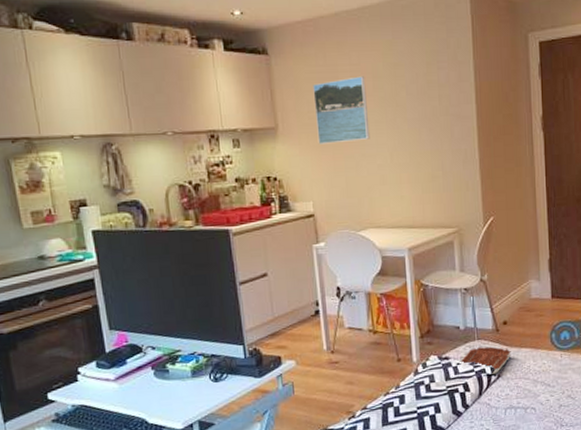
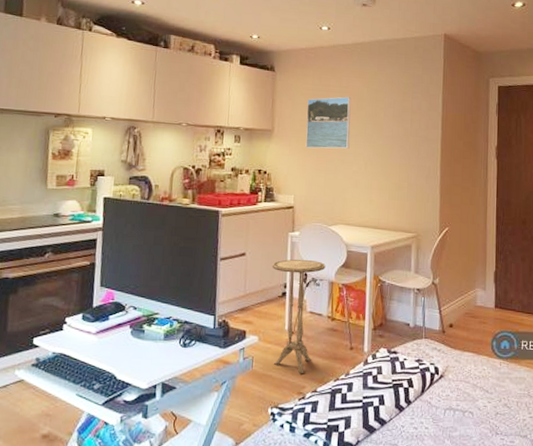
side table: none [299,272,360,394] -> present [271,259,326,374]
notebook: present [460,346,511,375] -> none [407,346,455,375]

